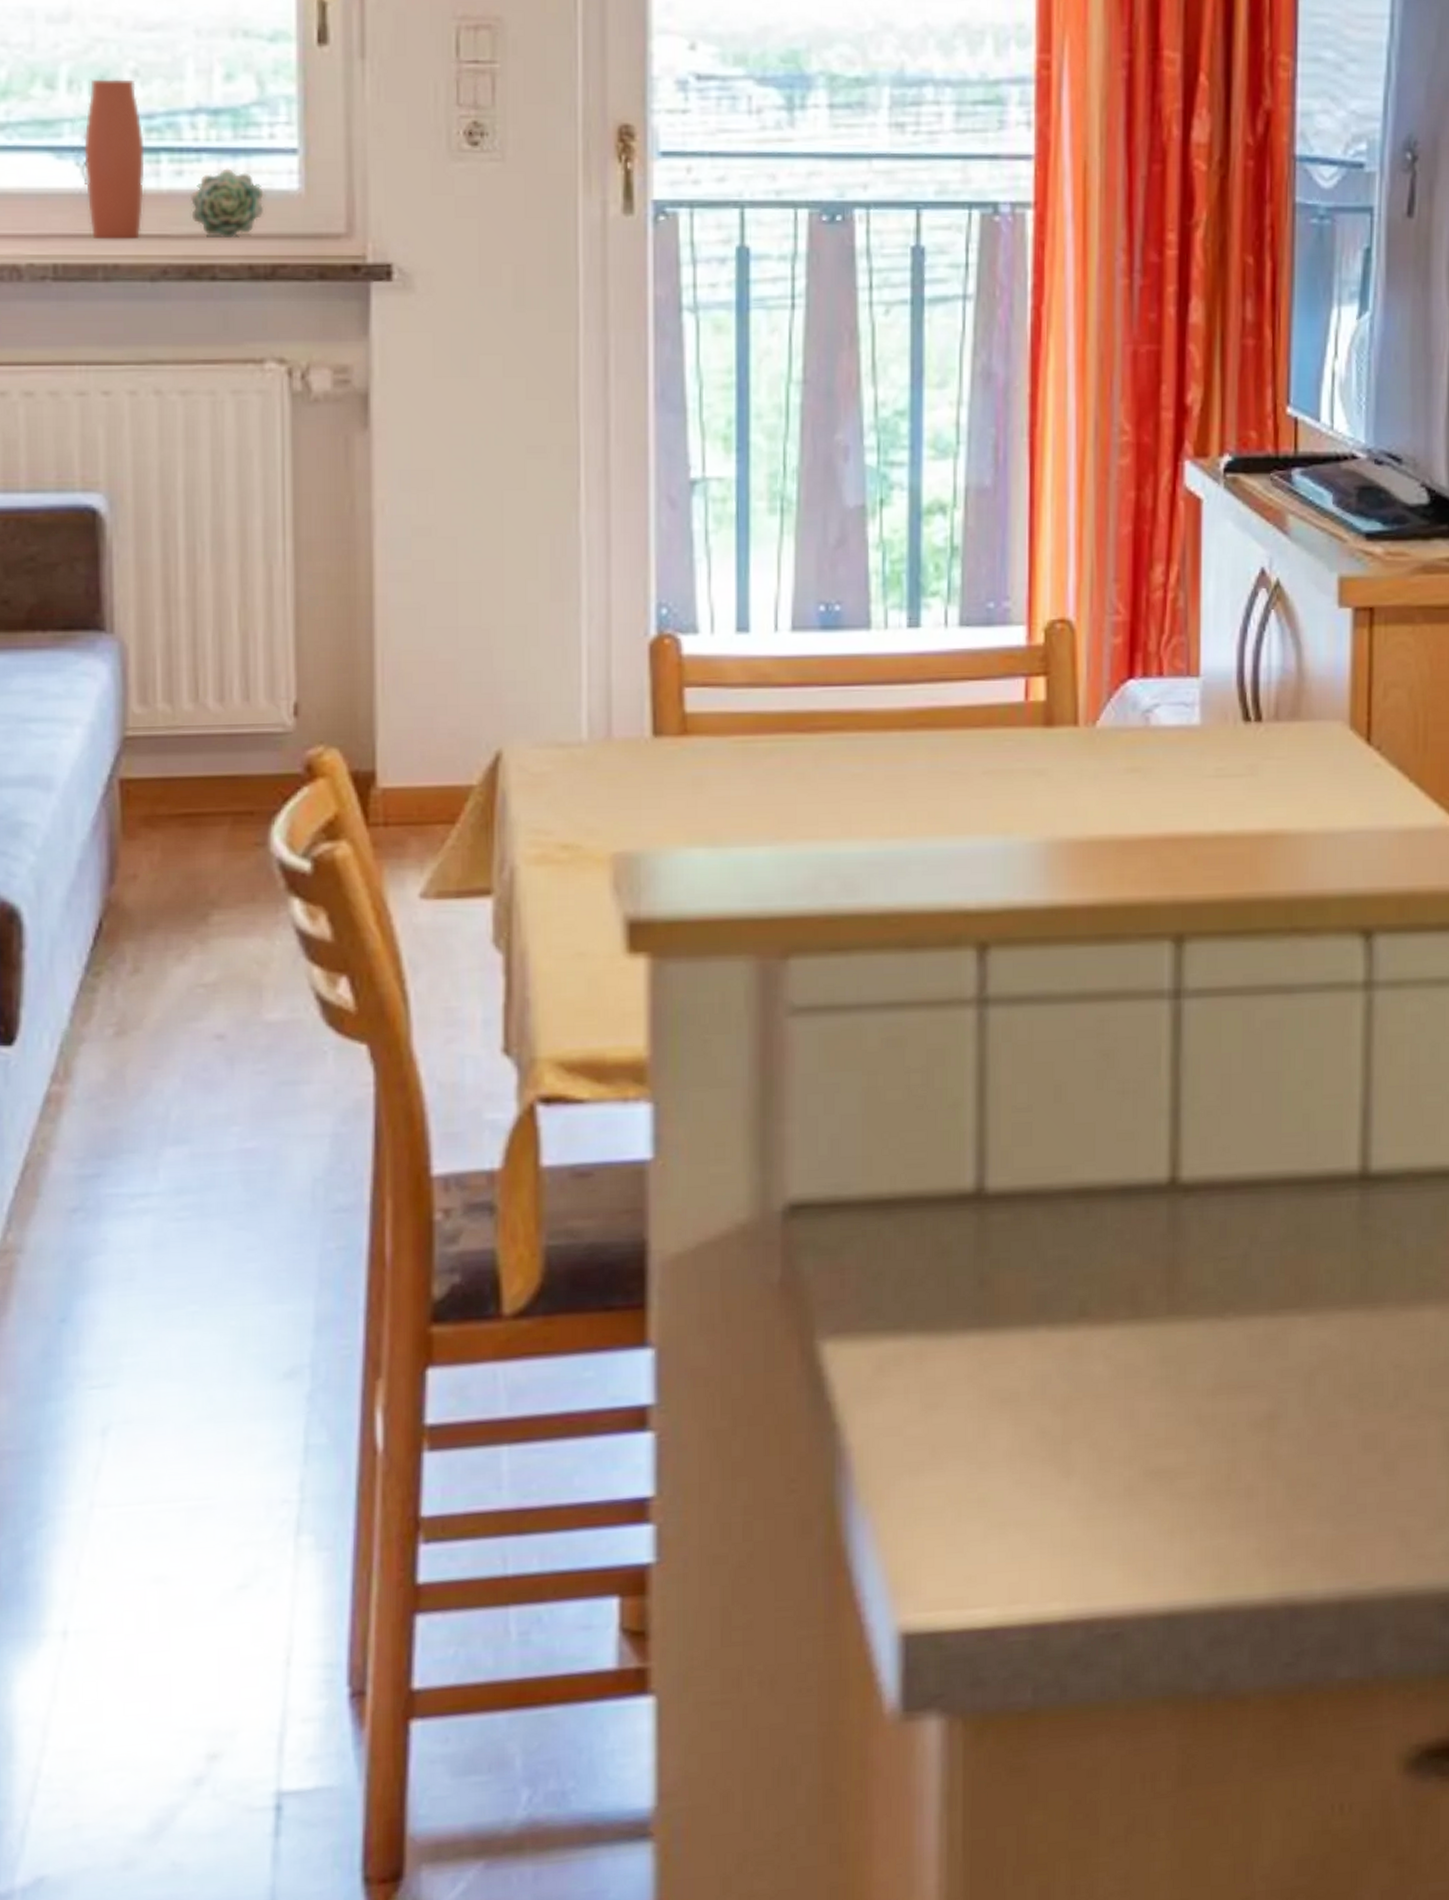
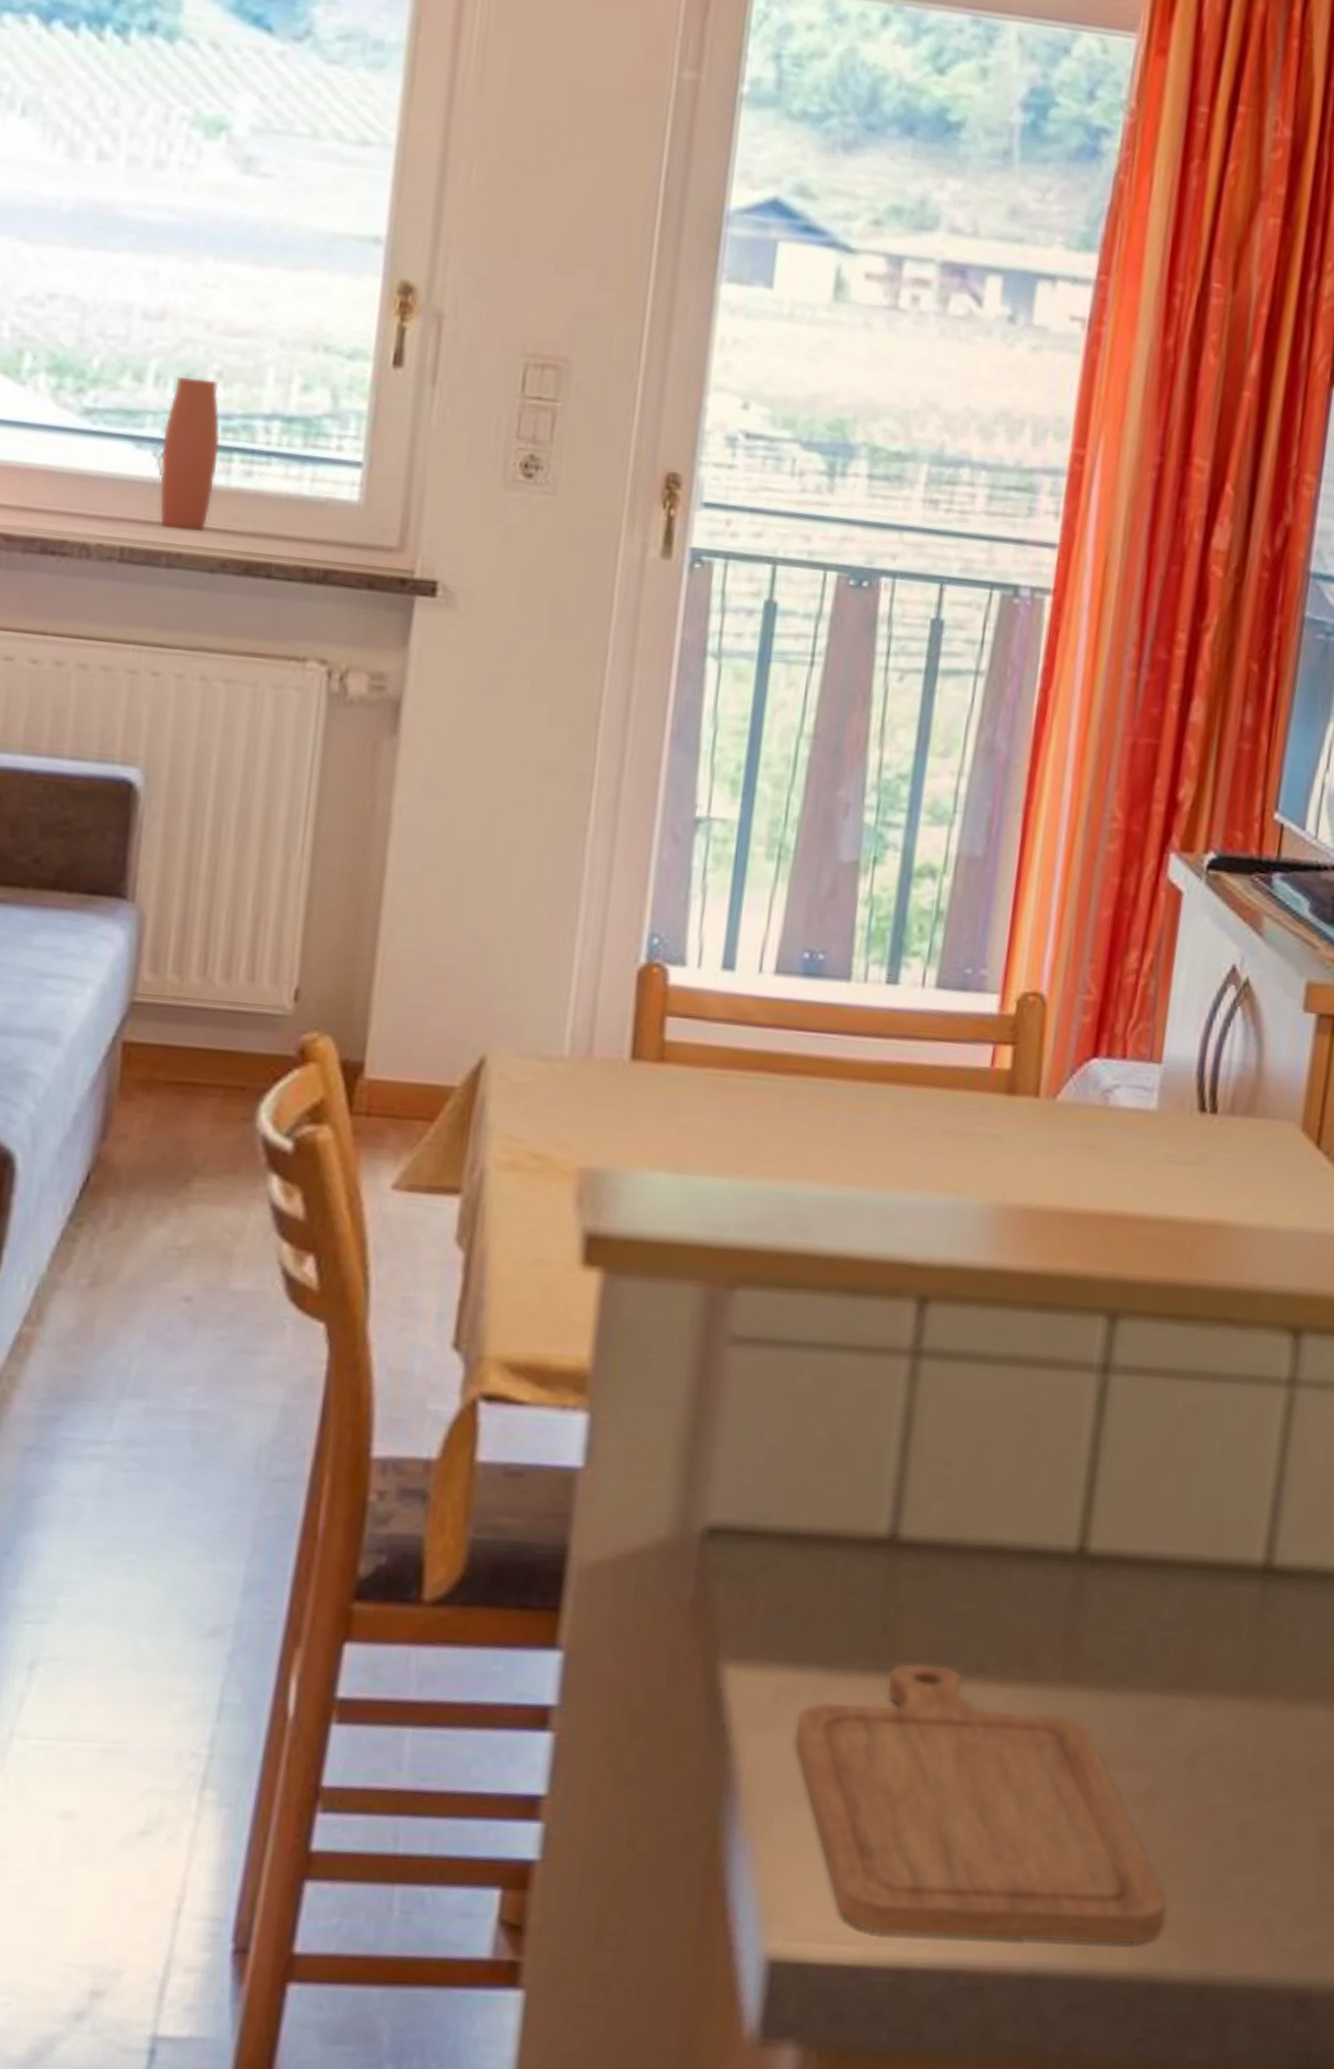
succulent plant: present [189,168,265,239] -> none [255,473,326,541]
chopping board: none [901,1313,1300,1593] -> present [793,1662,1167,1944]

